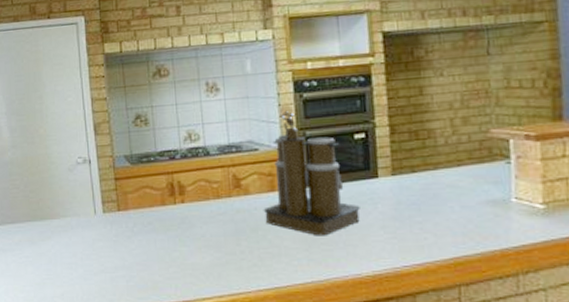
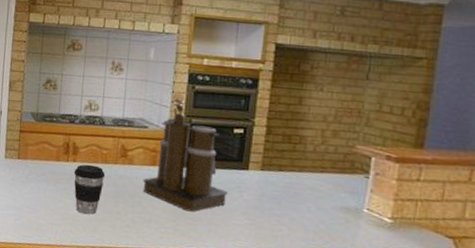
coffee cup: none [184,203,221,261] -> present [73,164,106,215]

